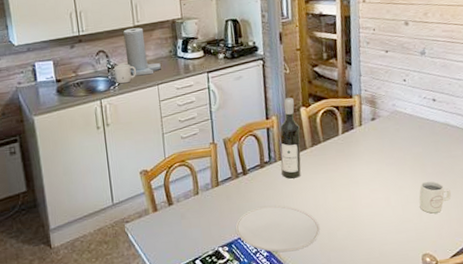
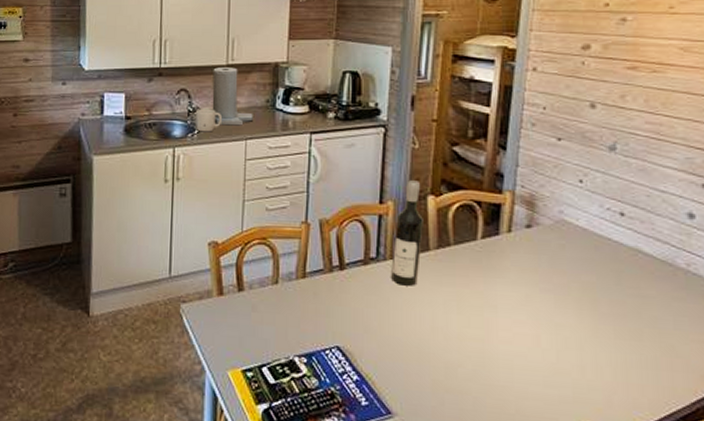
plate: present [236,205,320,253] -> none [321,314,434,382]
mug: present [419,181,451,214] -> none [583,323,633,371]

